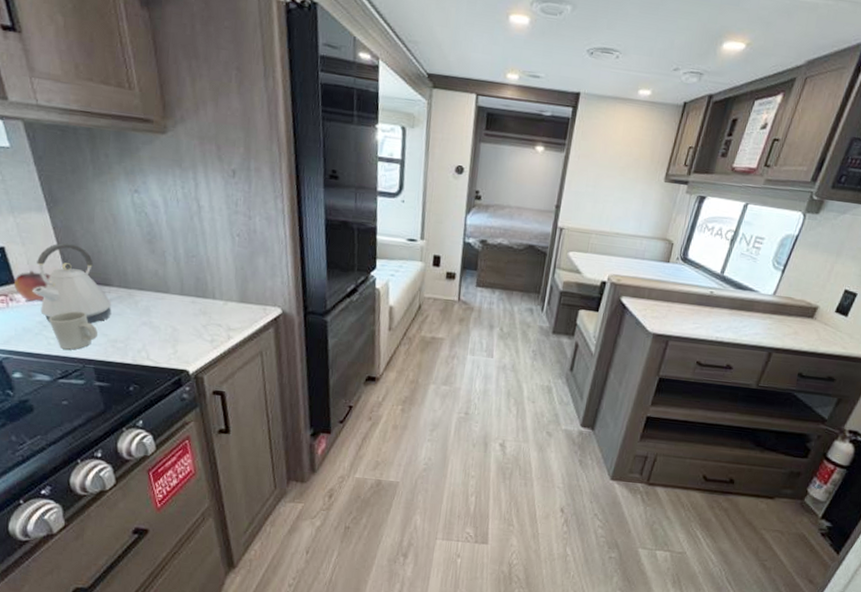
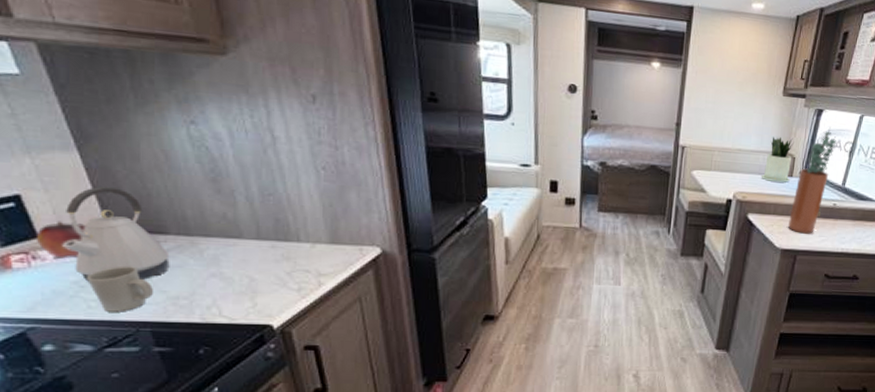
planter: none [637,222,673,268] -> present [761,136,794,183]
vase: none [661,213,719,320] -> present [787,126,837,234]

